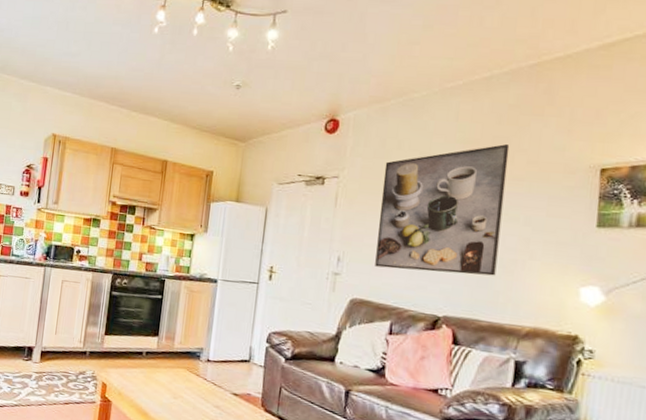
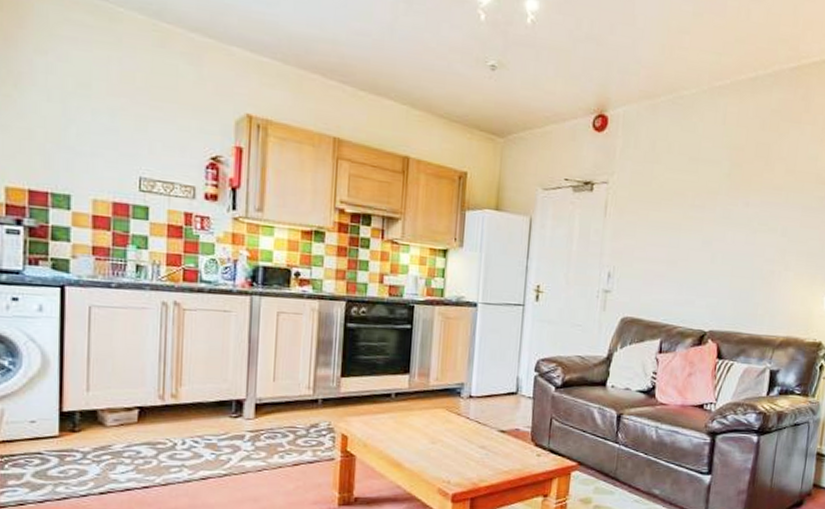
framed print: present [375,144,510,276] -> none [645,151,771,288]

